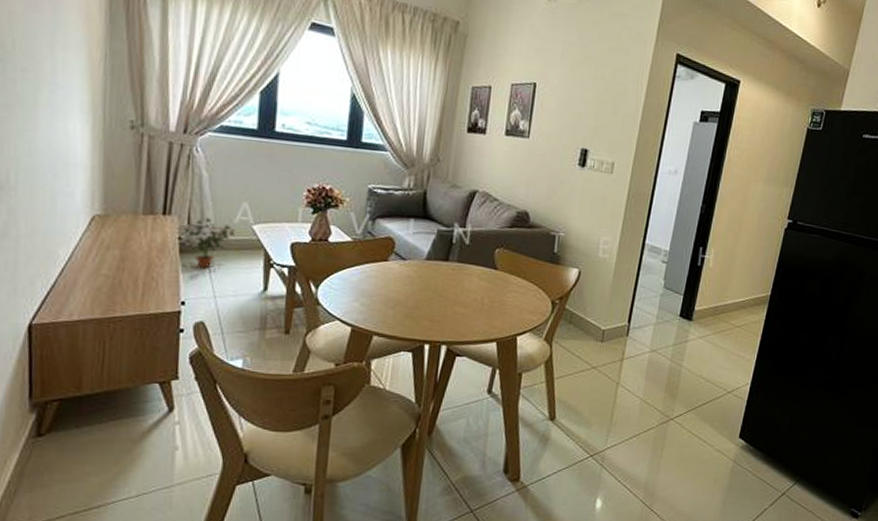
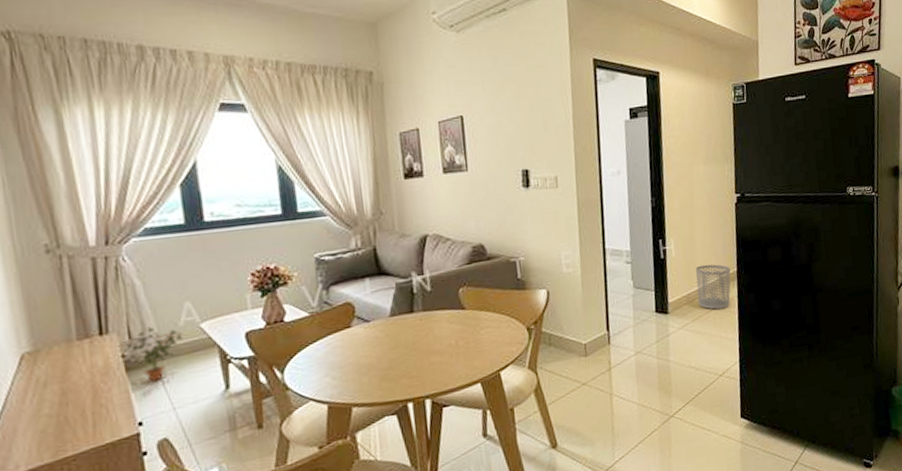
waste bin: none [724,281,764,329] -> present [695,264,731,310]

